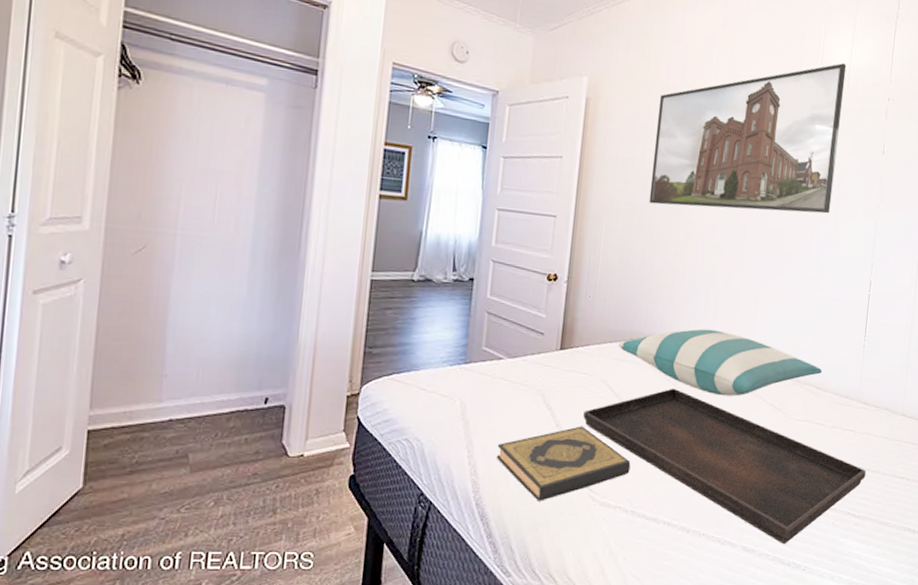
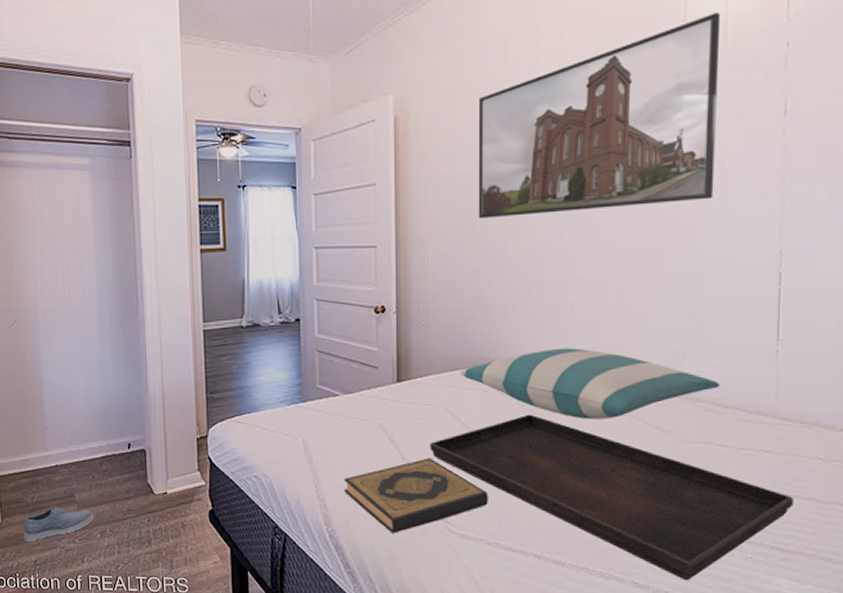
shoe: none [111,468,209,513] -> present [23,506,94,543]

